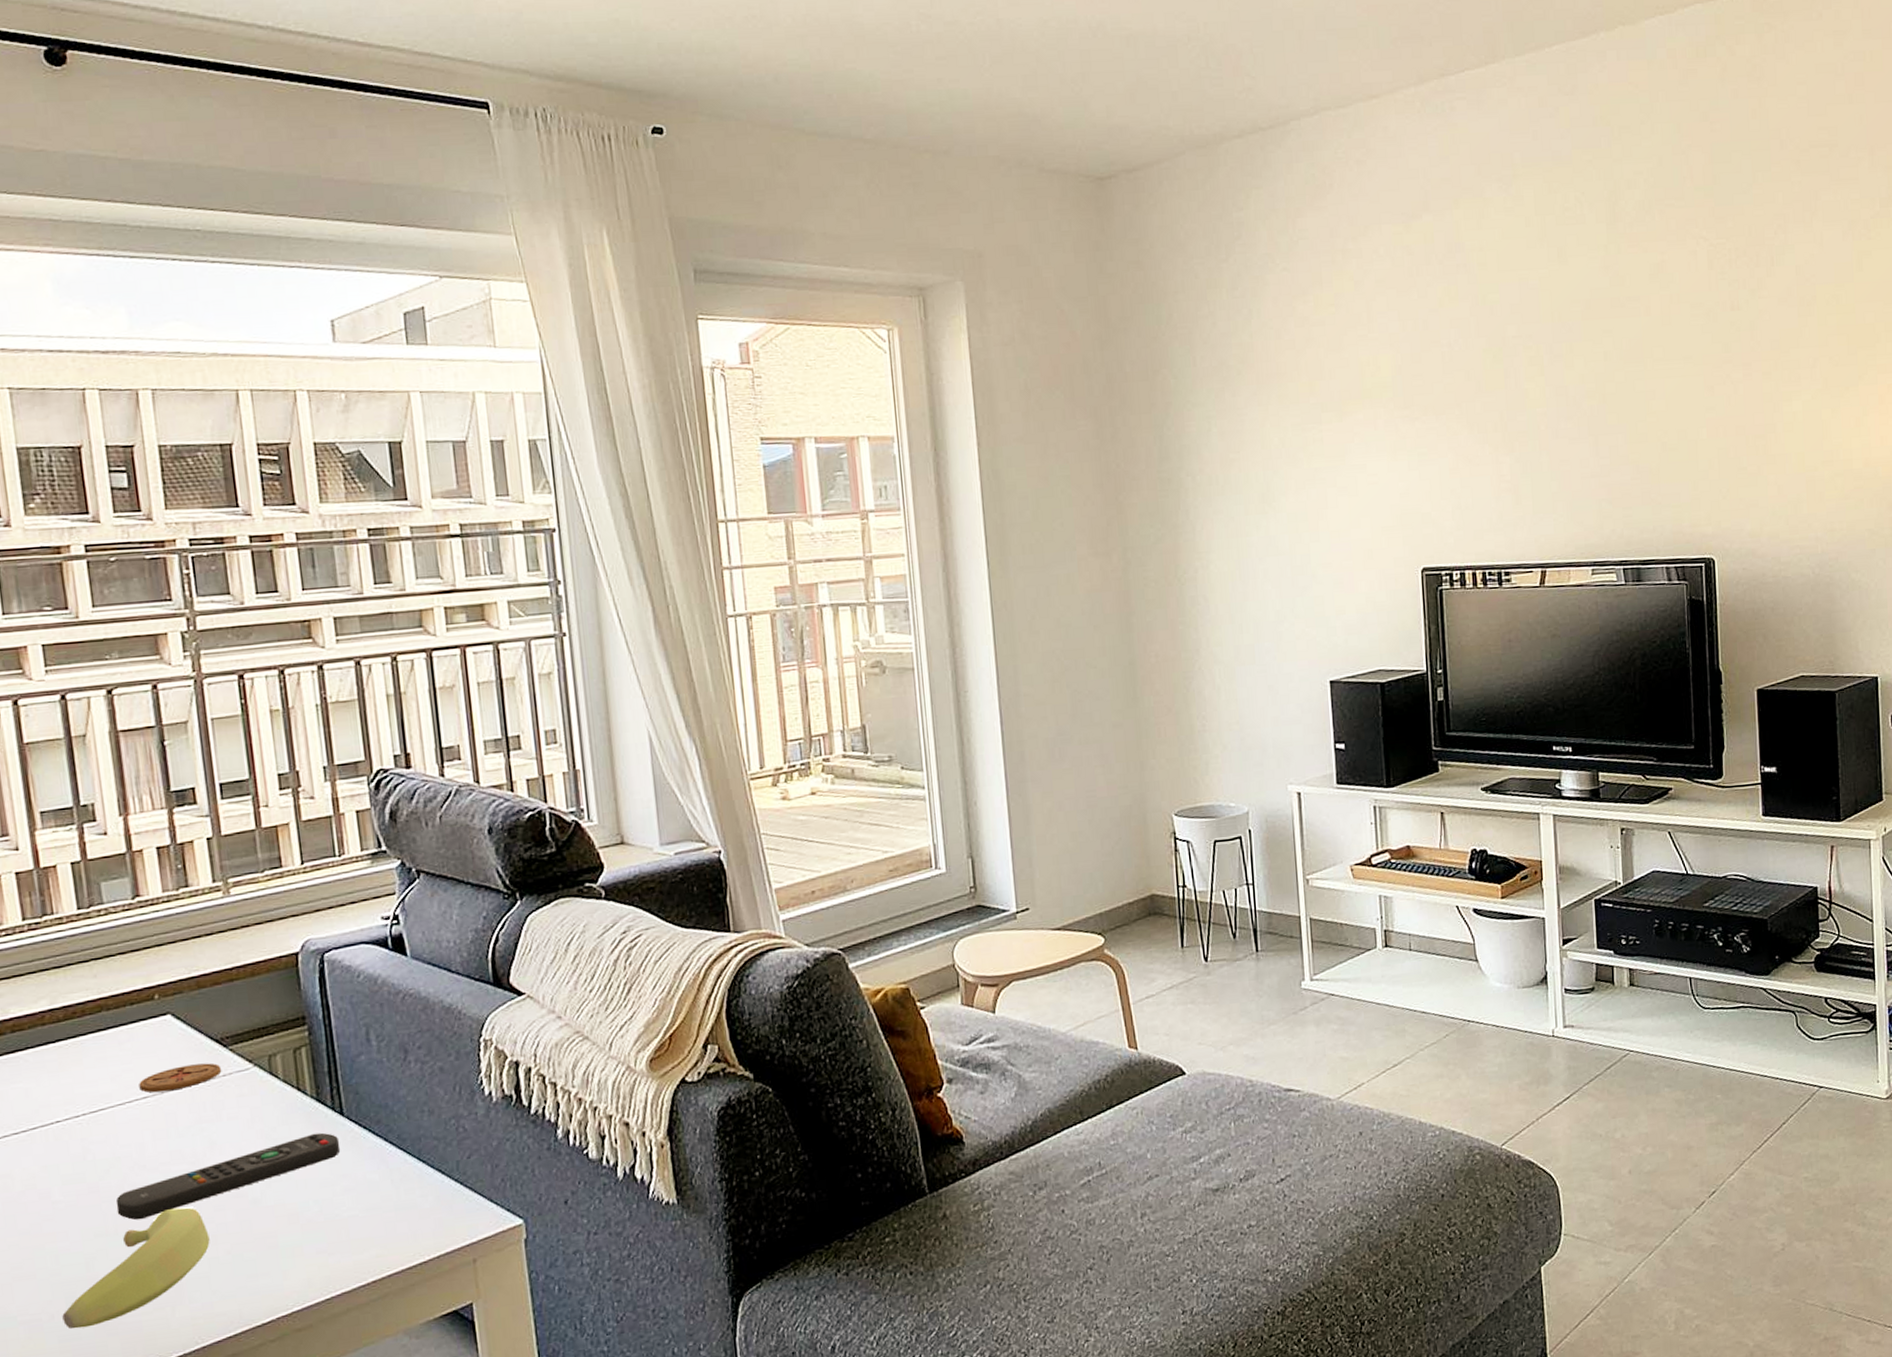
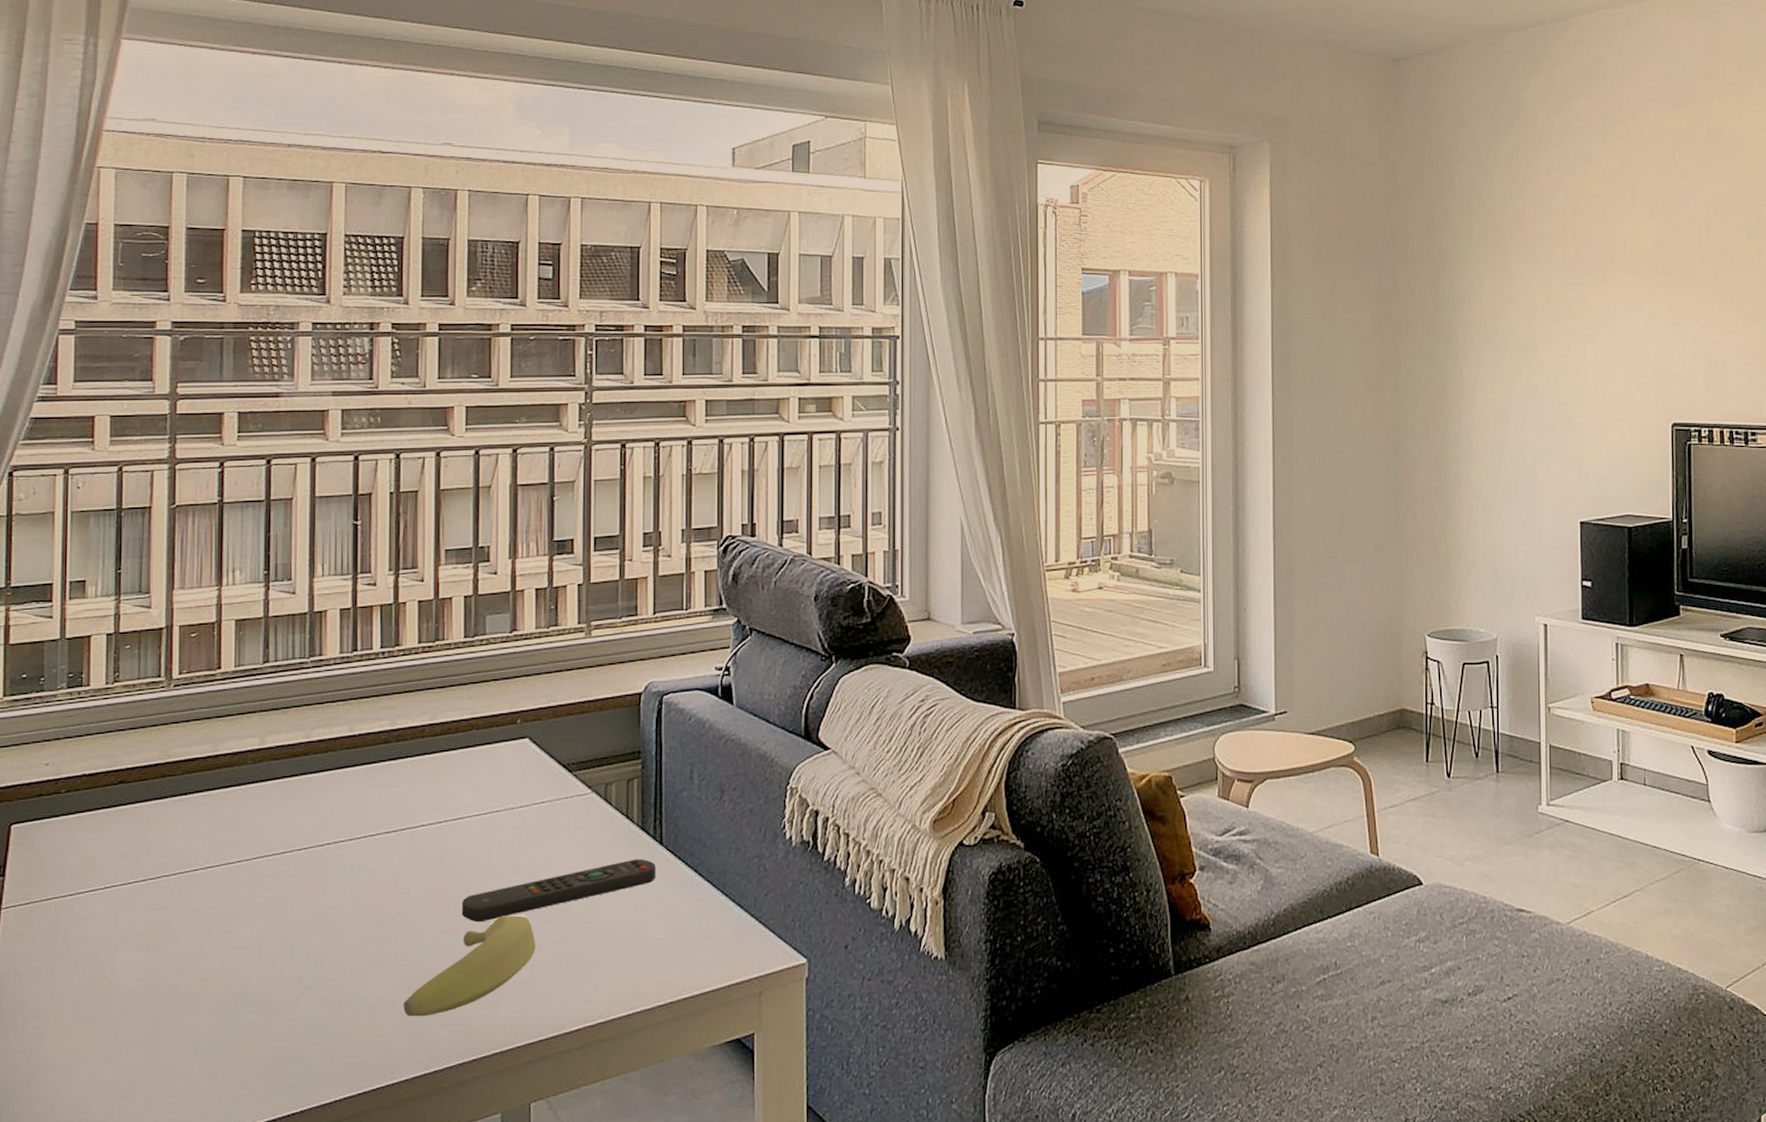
coaster: present [139,1062,222,1093] -> none [494,785,565,808]

